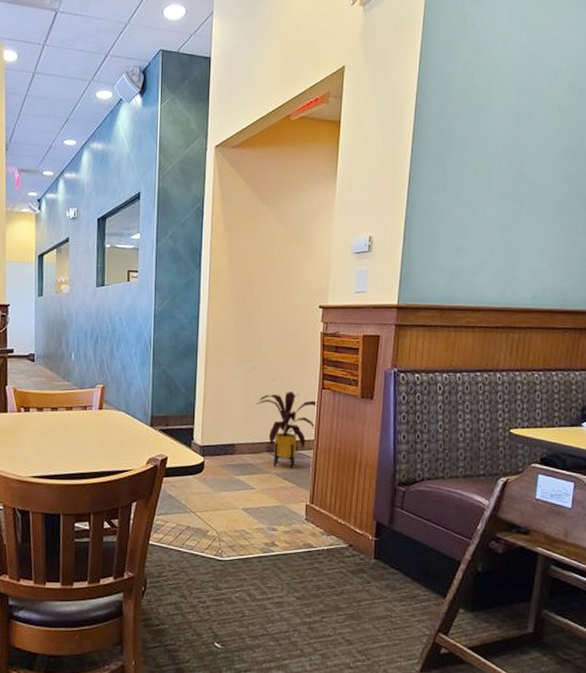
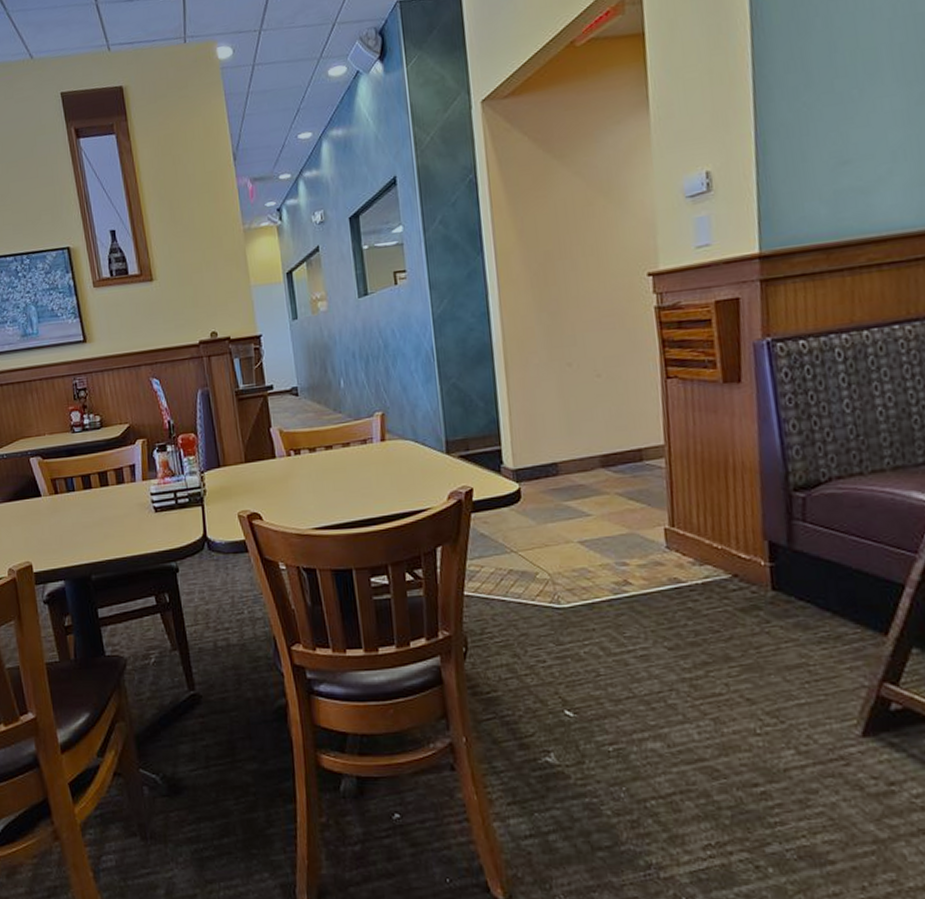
house plant: present [256,390,318,469] -> none [579,386,665,486]

